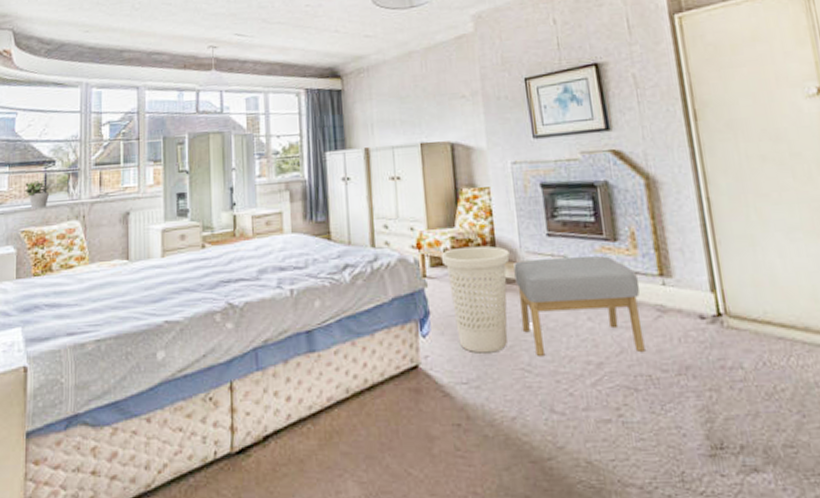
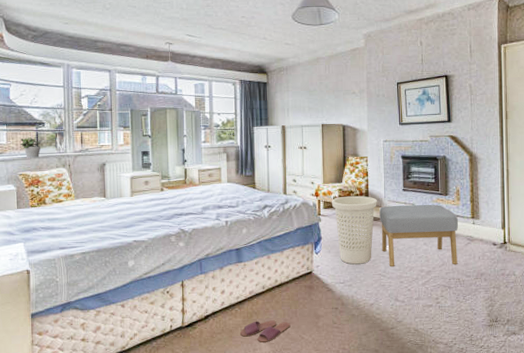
slippers: none [315,444,390,481] -> present [240,320,291,342]

